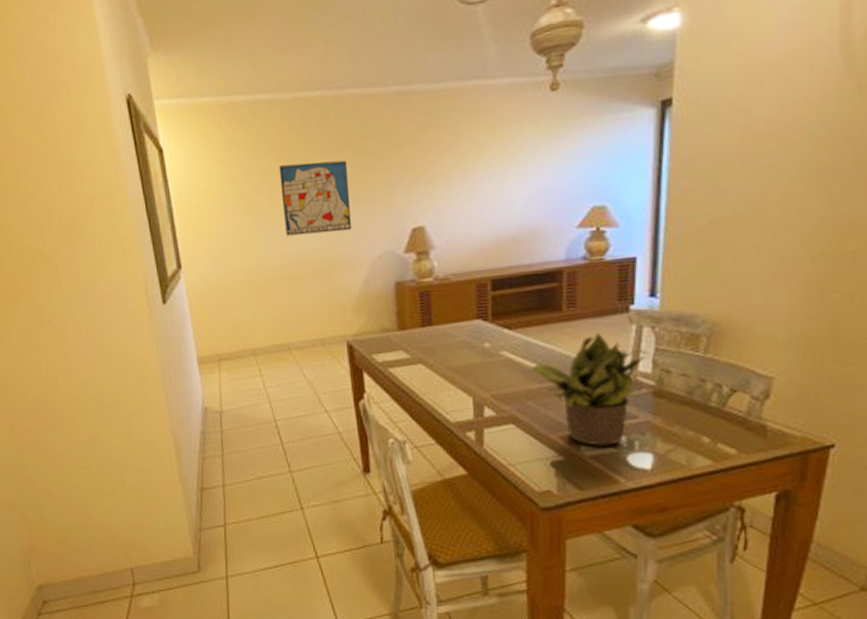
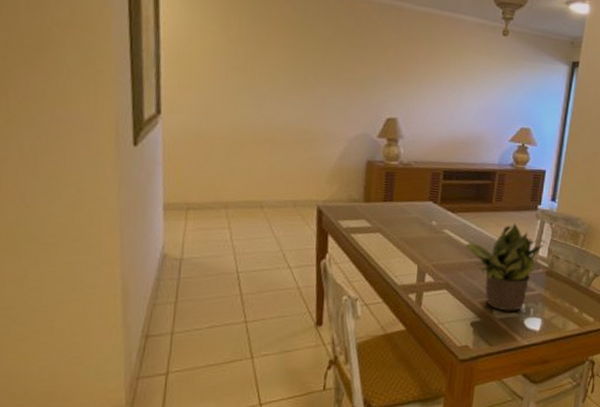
wall art: present [279,160,352,237] -> none [274,40,339,110]

